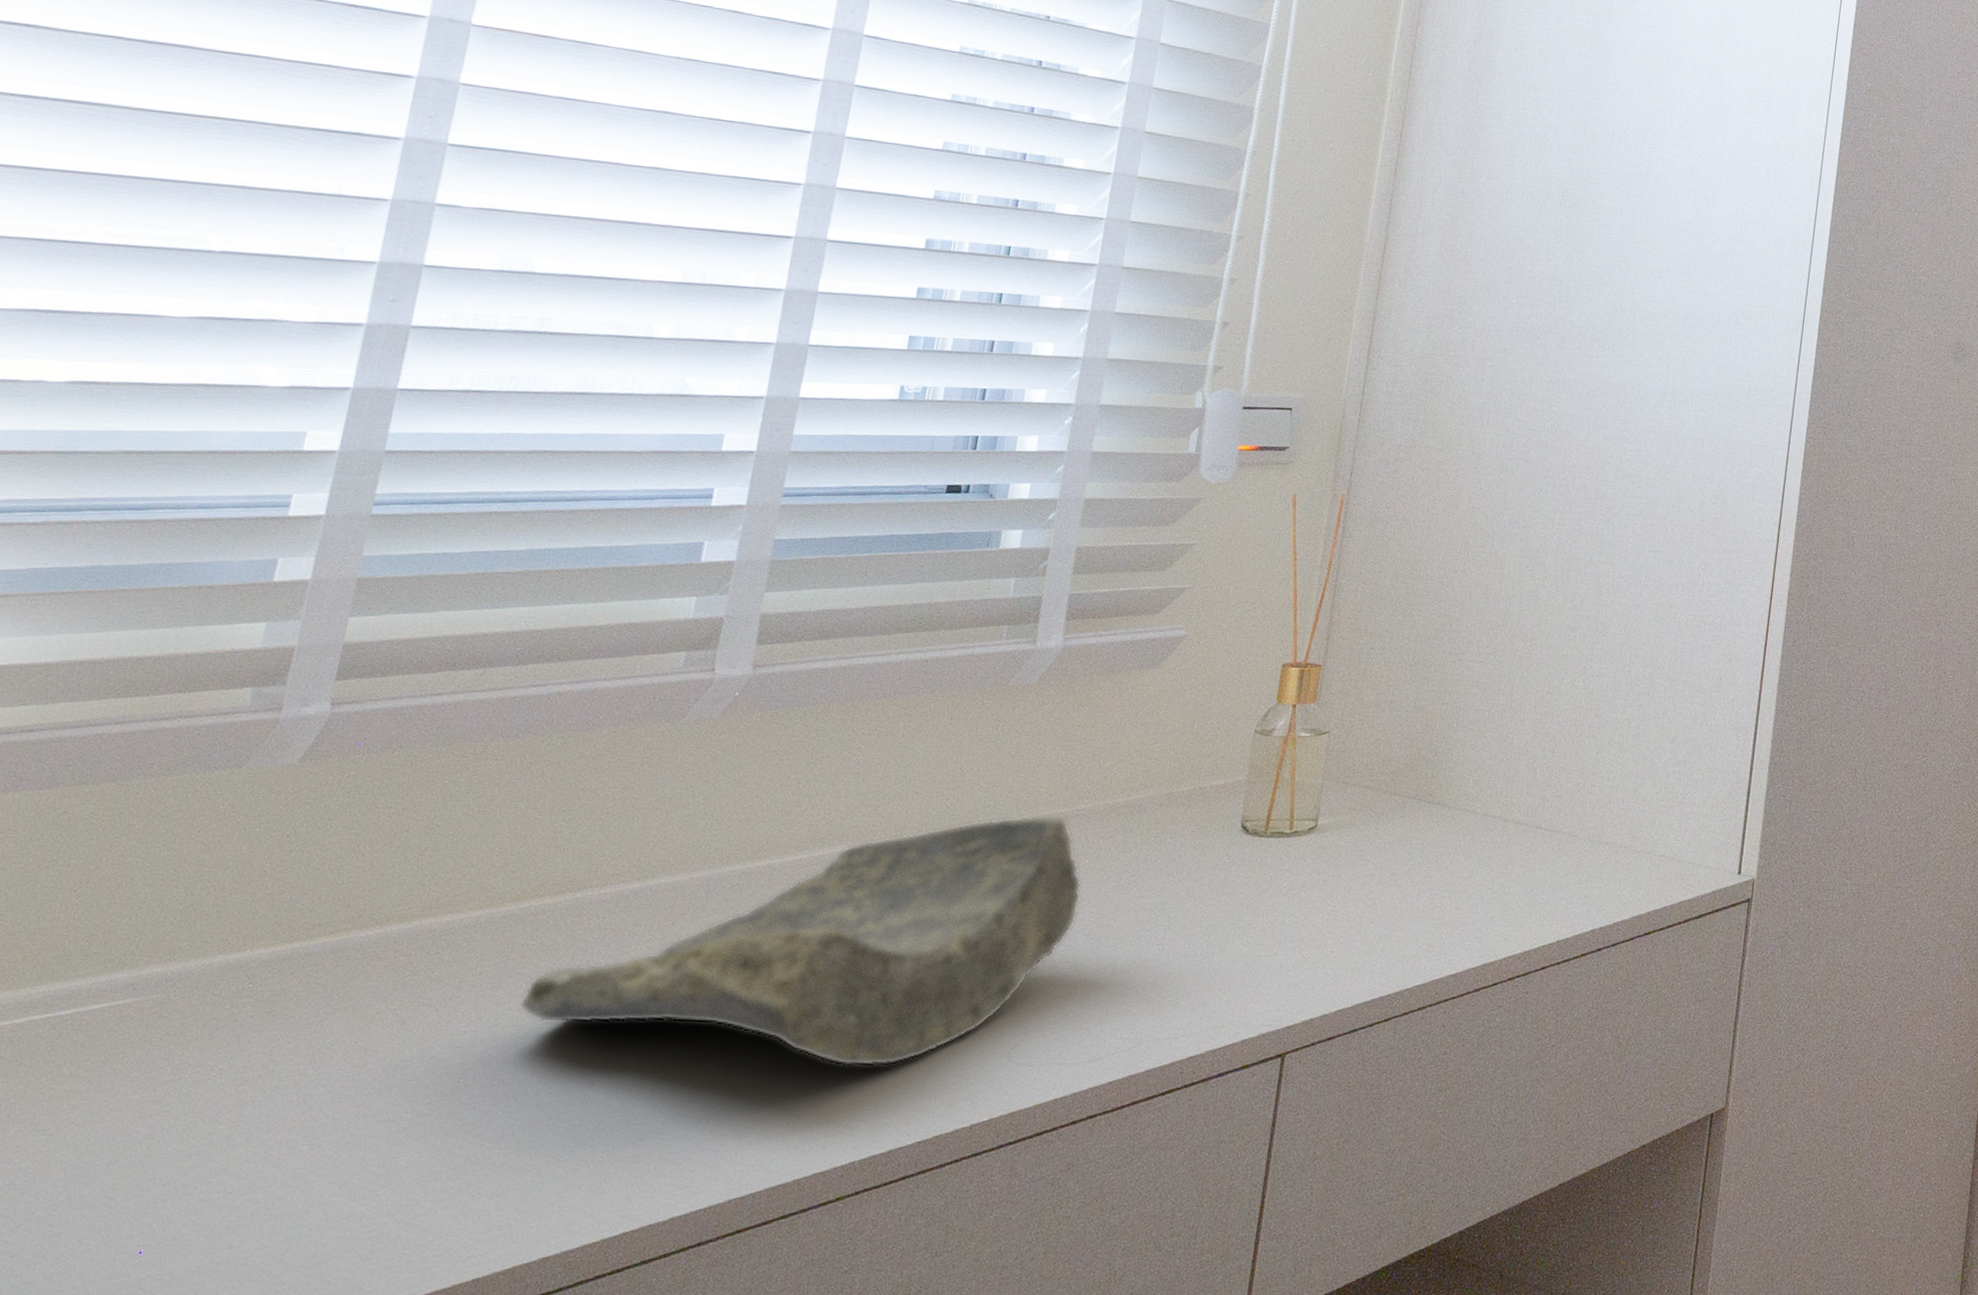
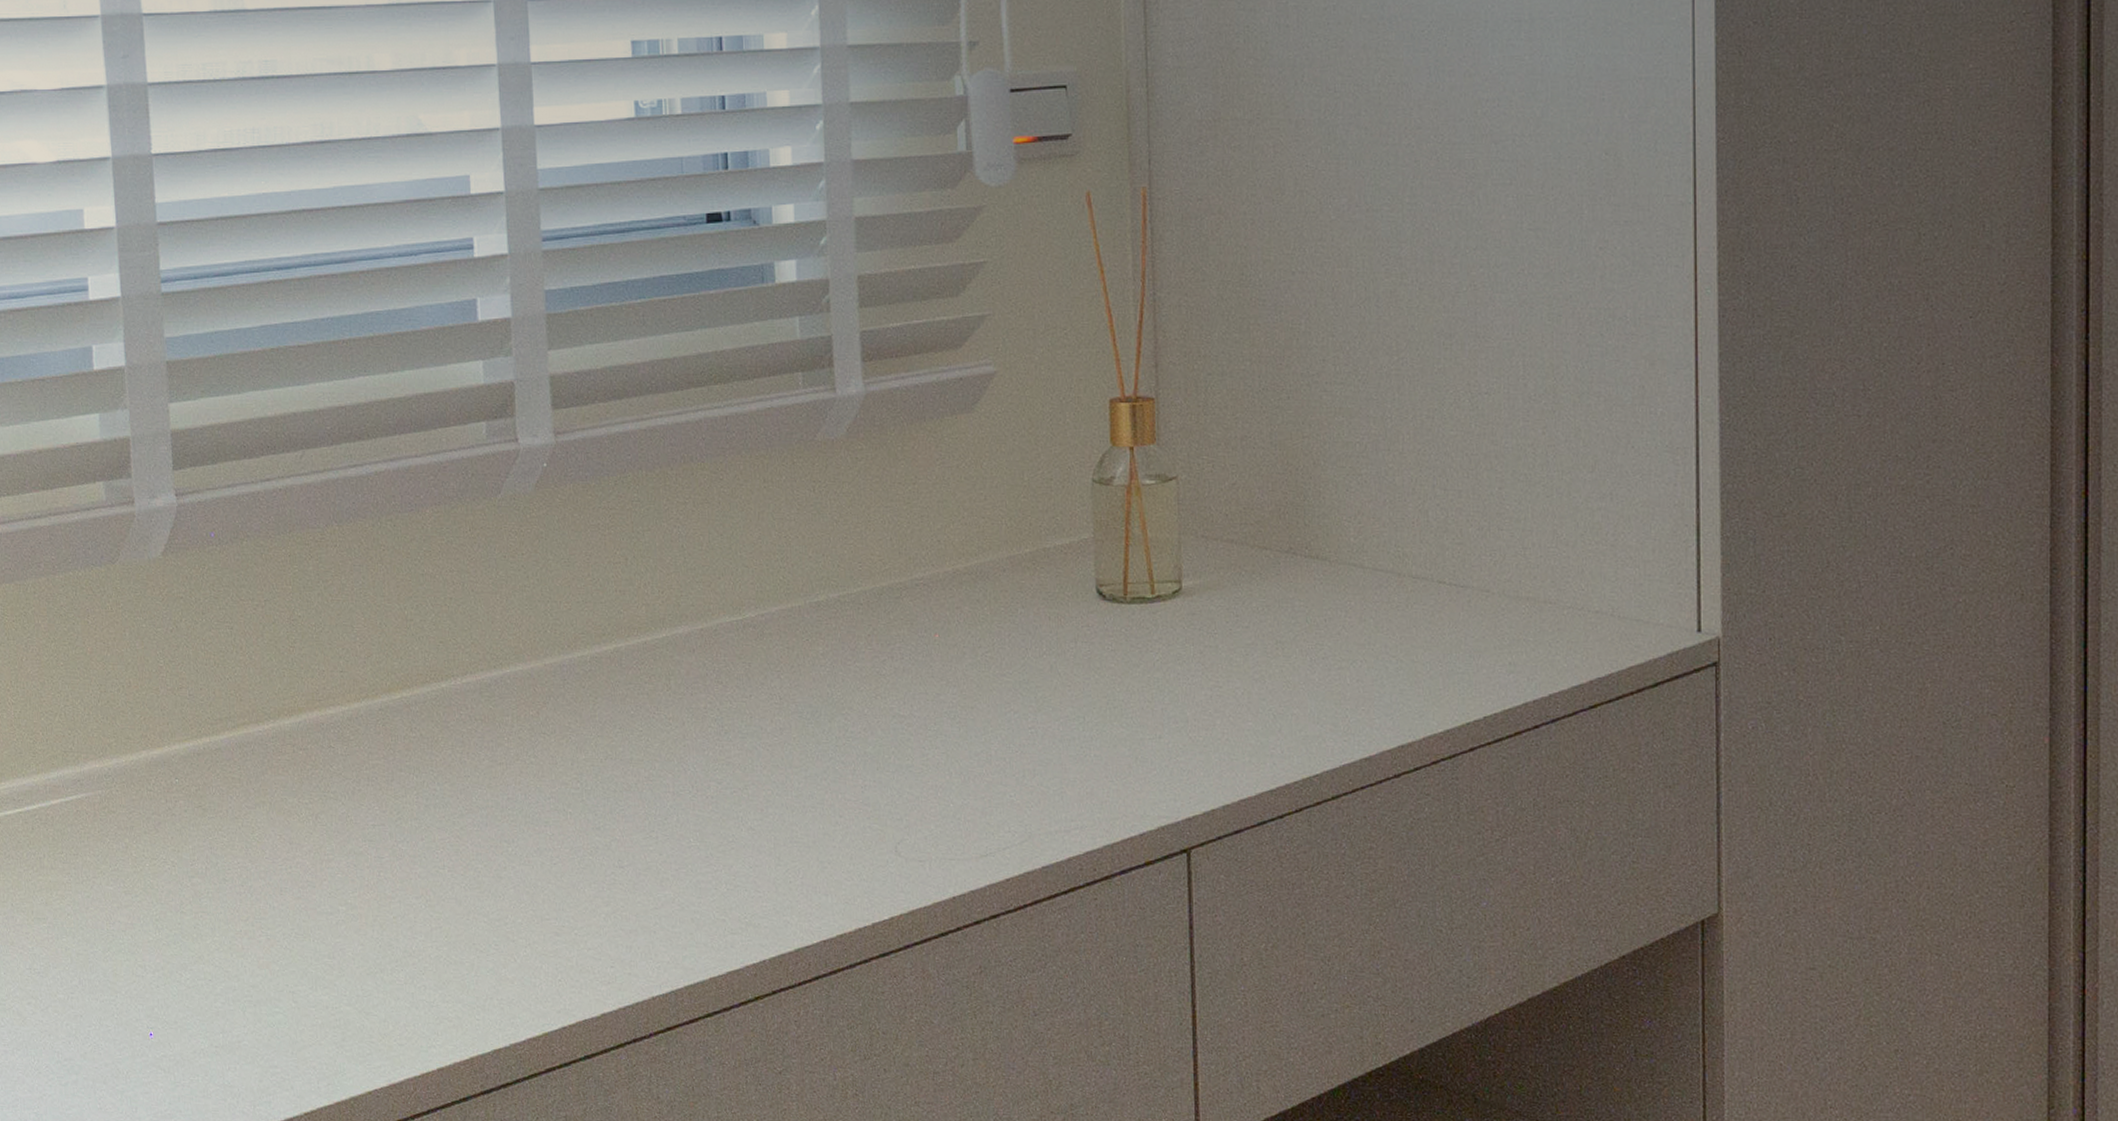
decorative bowl: present [519,814,1082,1067] -> none [415,585,939,862]

